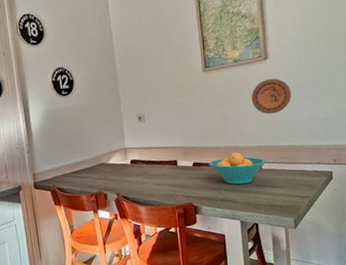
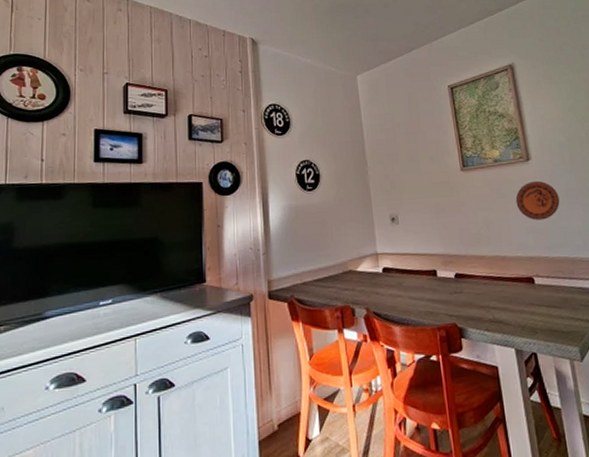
fruit bowl: present [208,152,266,185] -> none [473,263,540,303]

